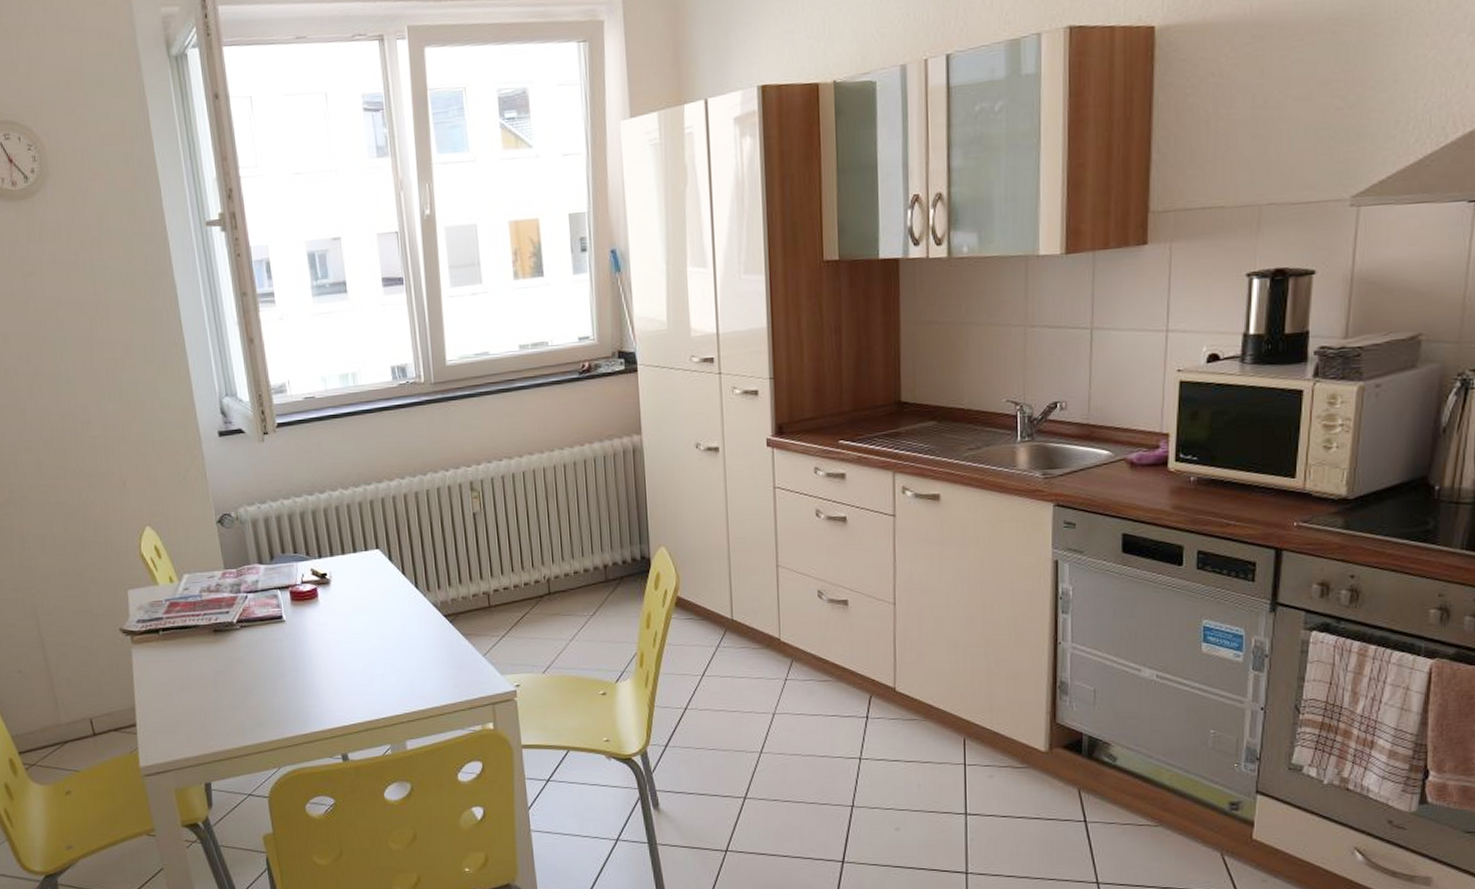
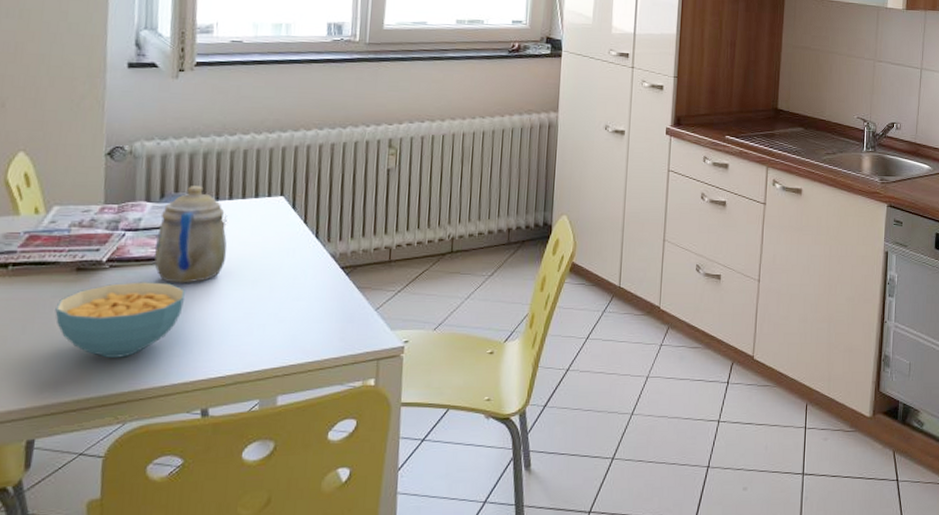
cereal bowl: none [204,639,309,710] -> present [55,282,185,358]
teapot: none [273,545,338,639] -> present [154,186,227,283]

